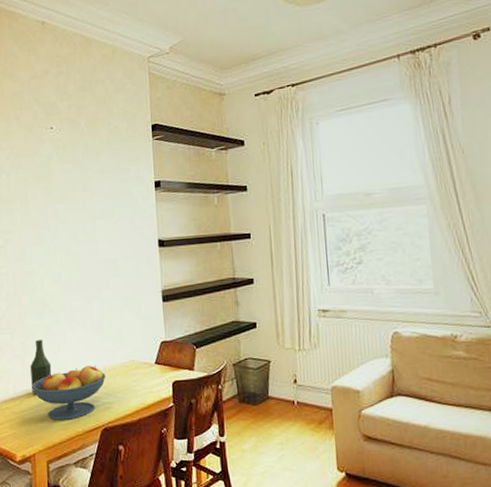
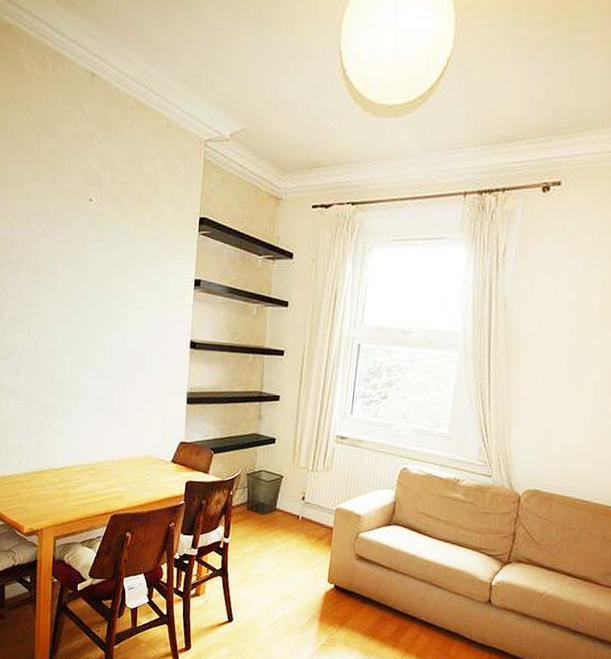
bottle: present [29,340,52,395] -> none [44,421,67,474]
fruit bowl: present [32,365,106,420] -> none [45,454,121,502]

